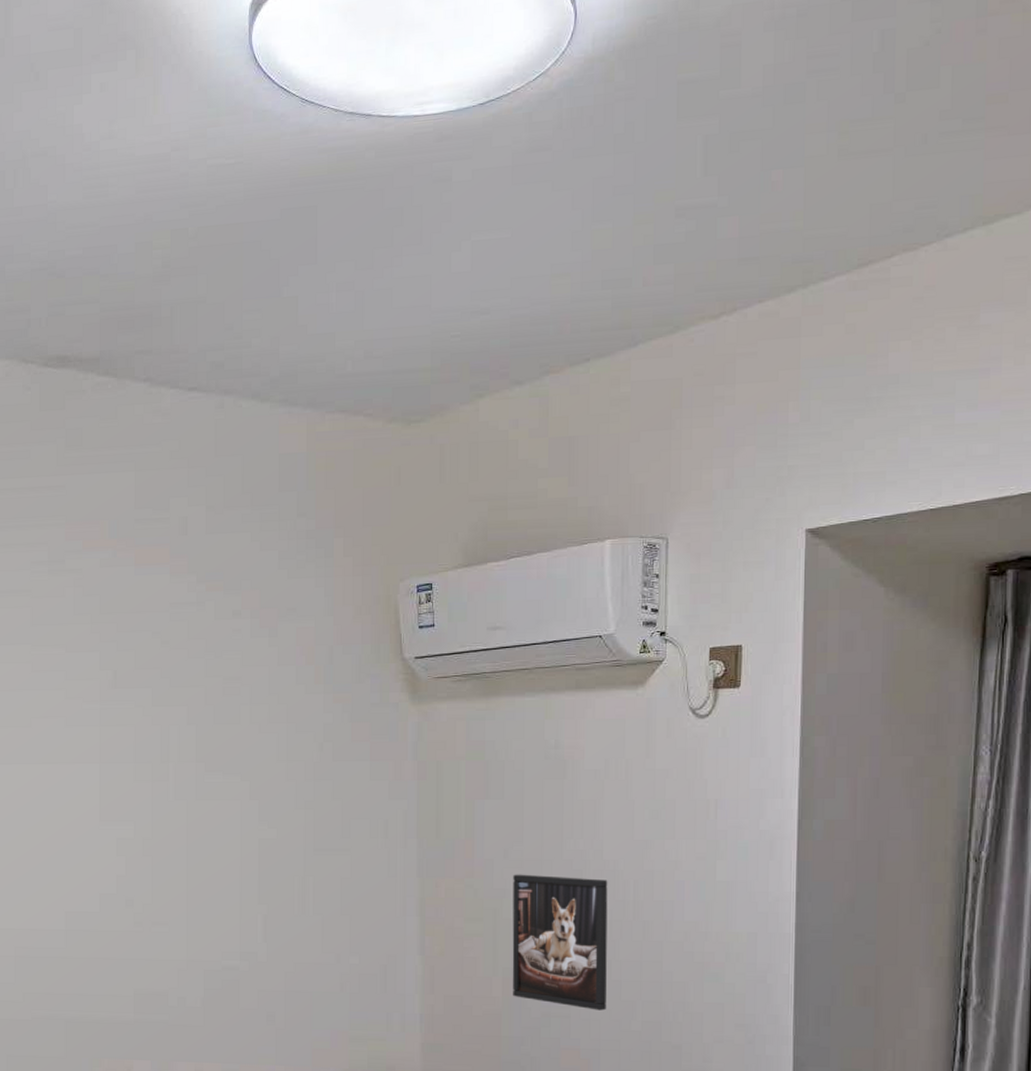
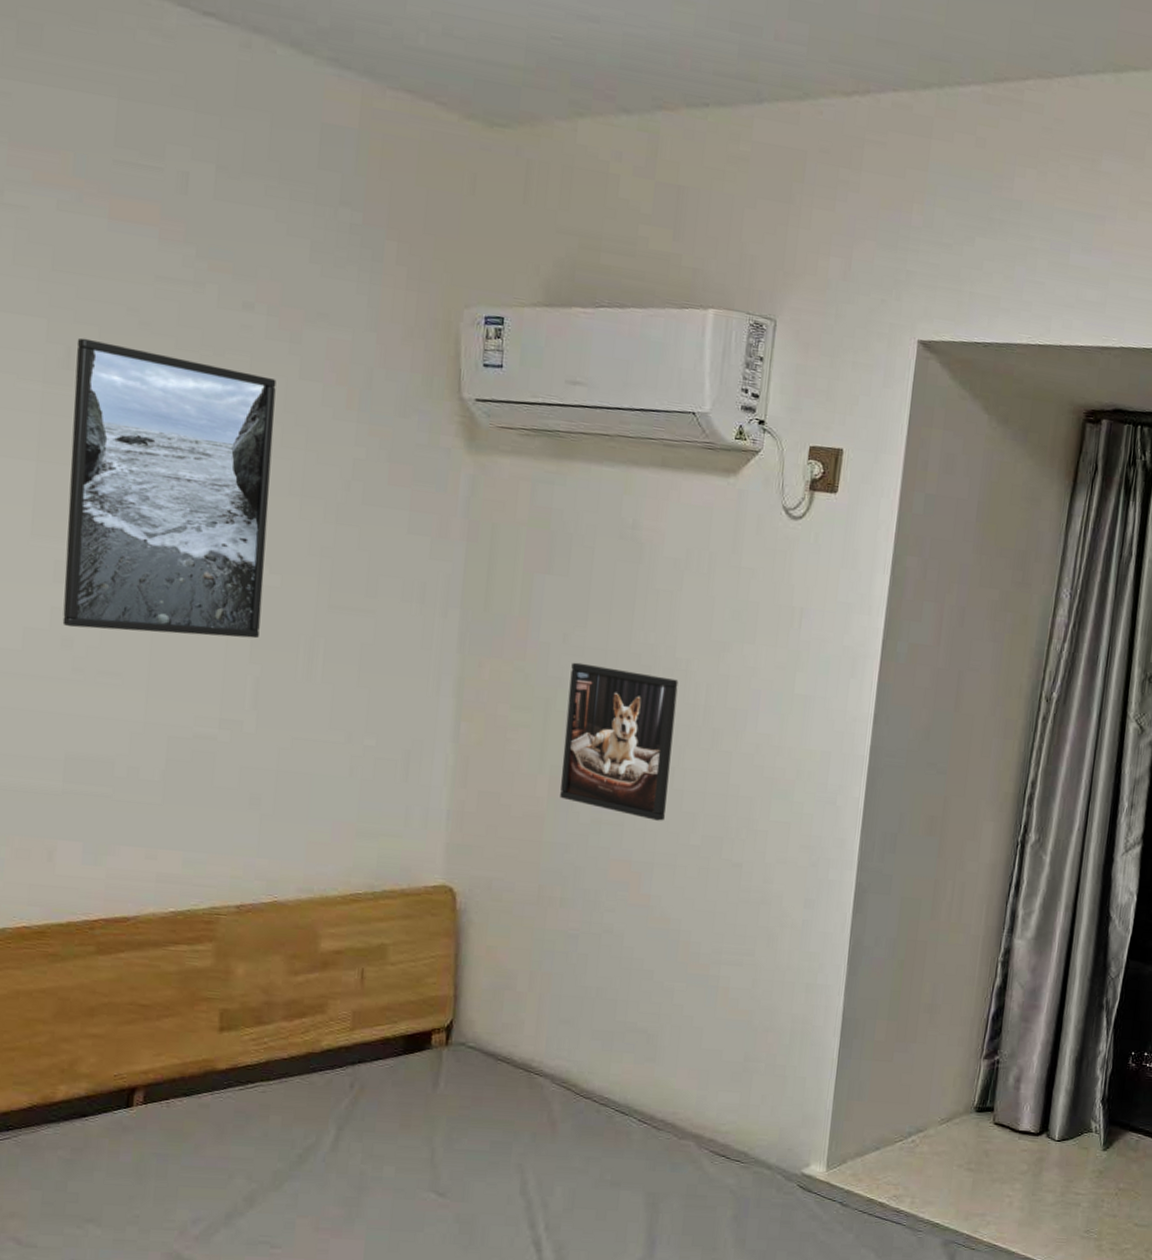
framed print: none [120,662,264,890] -> present [62,338,277,639]

